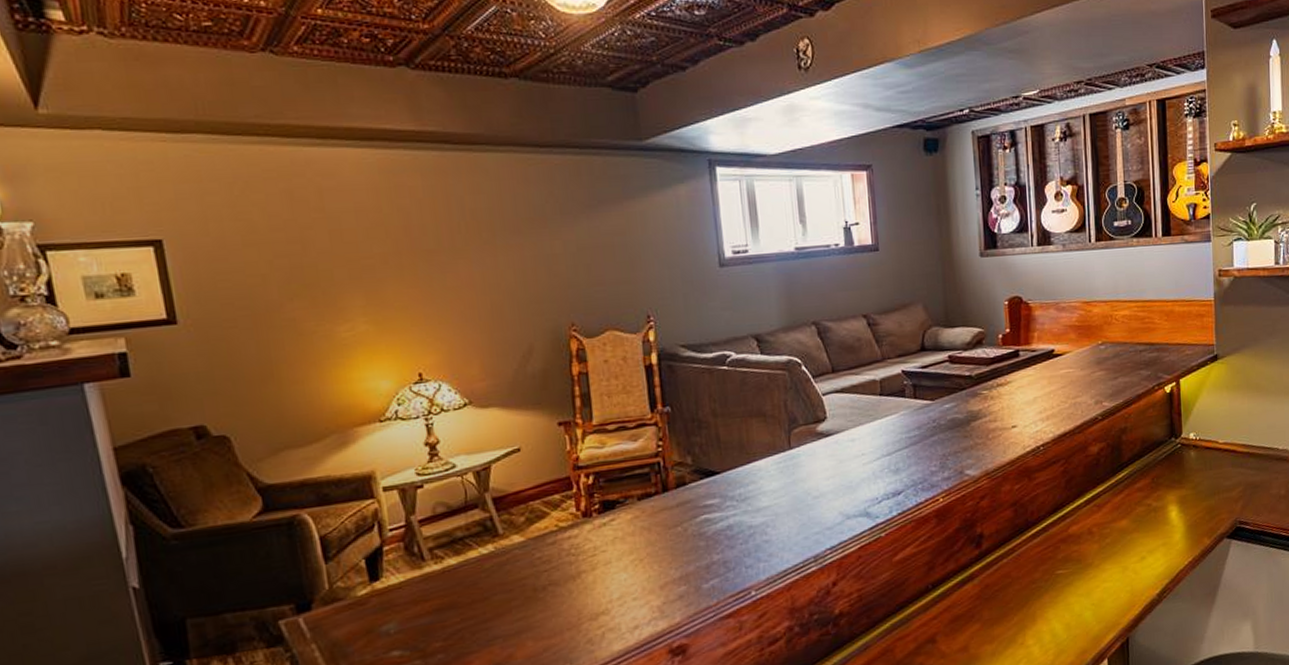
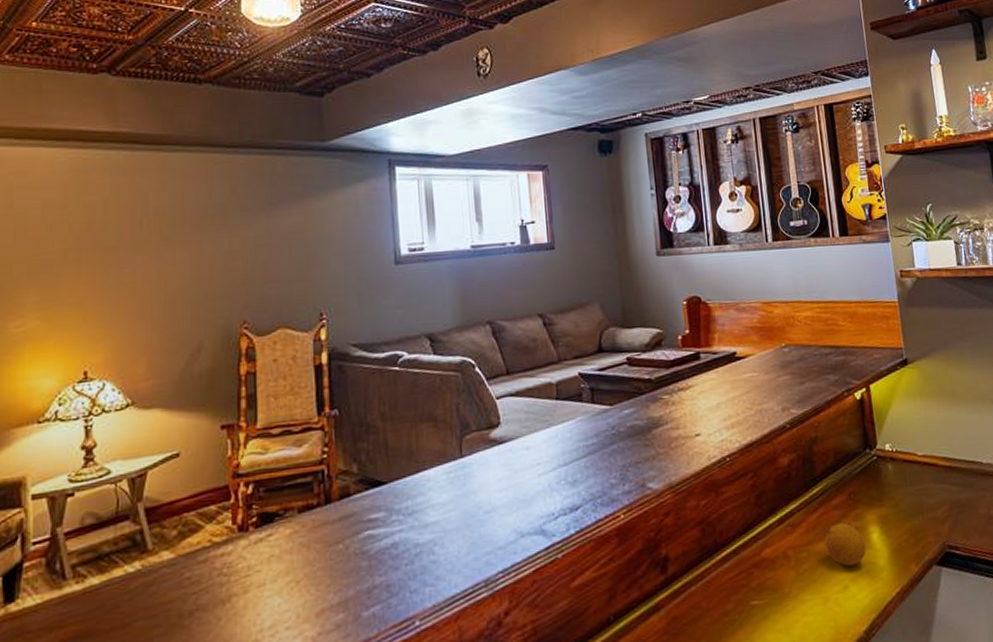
fruit: none [1126,503,1165,541] -> present [824,522,867,567]

